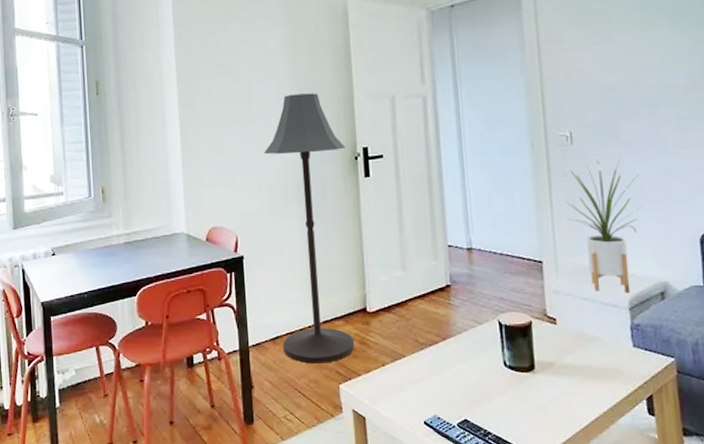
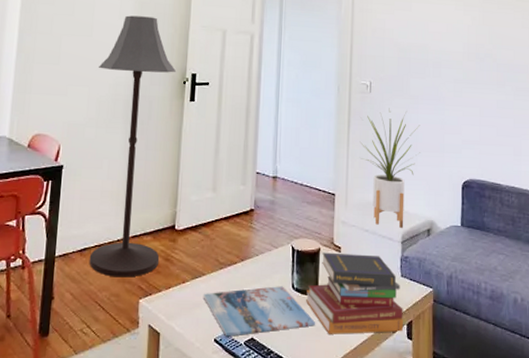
magazine: none [405,364,535,419] -> present [203,286,315,337]
books: none [521,325,642,413] -> present [306,252,403,334]

